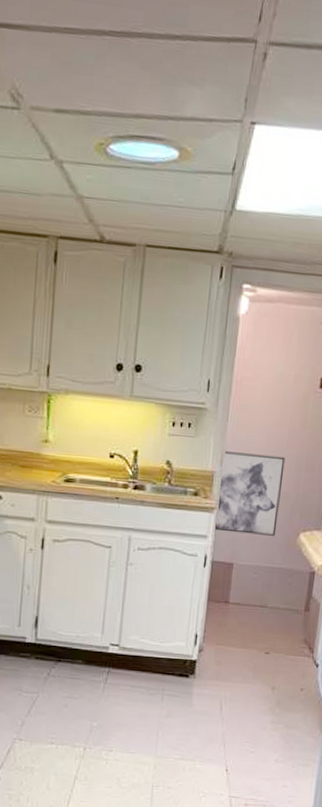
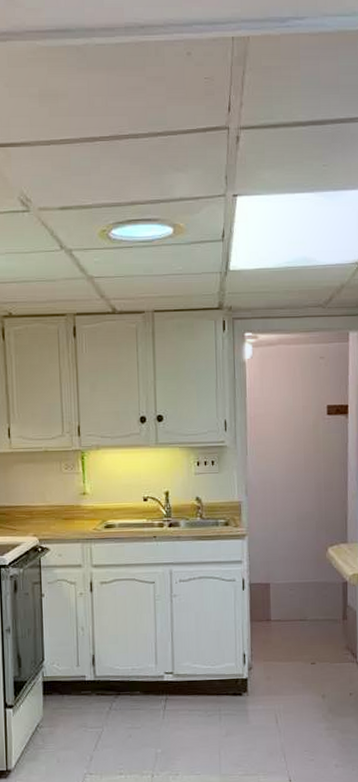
wall art: present [215,451,286,536] -> none [248,480,306,555]

